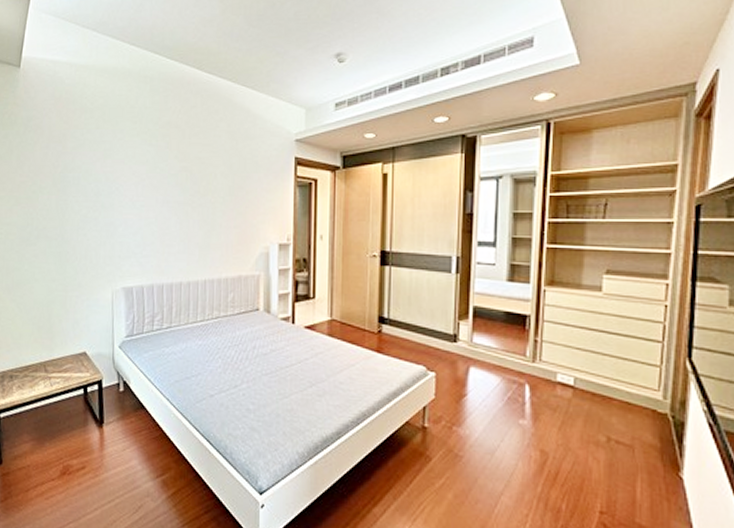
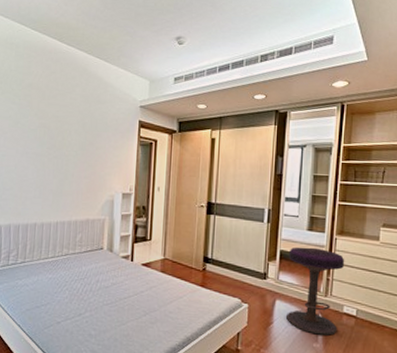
stool: none [484,301,557,410] -> present [286,247,345,336]

